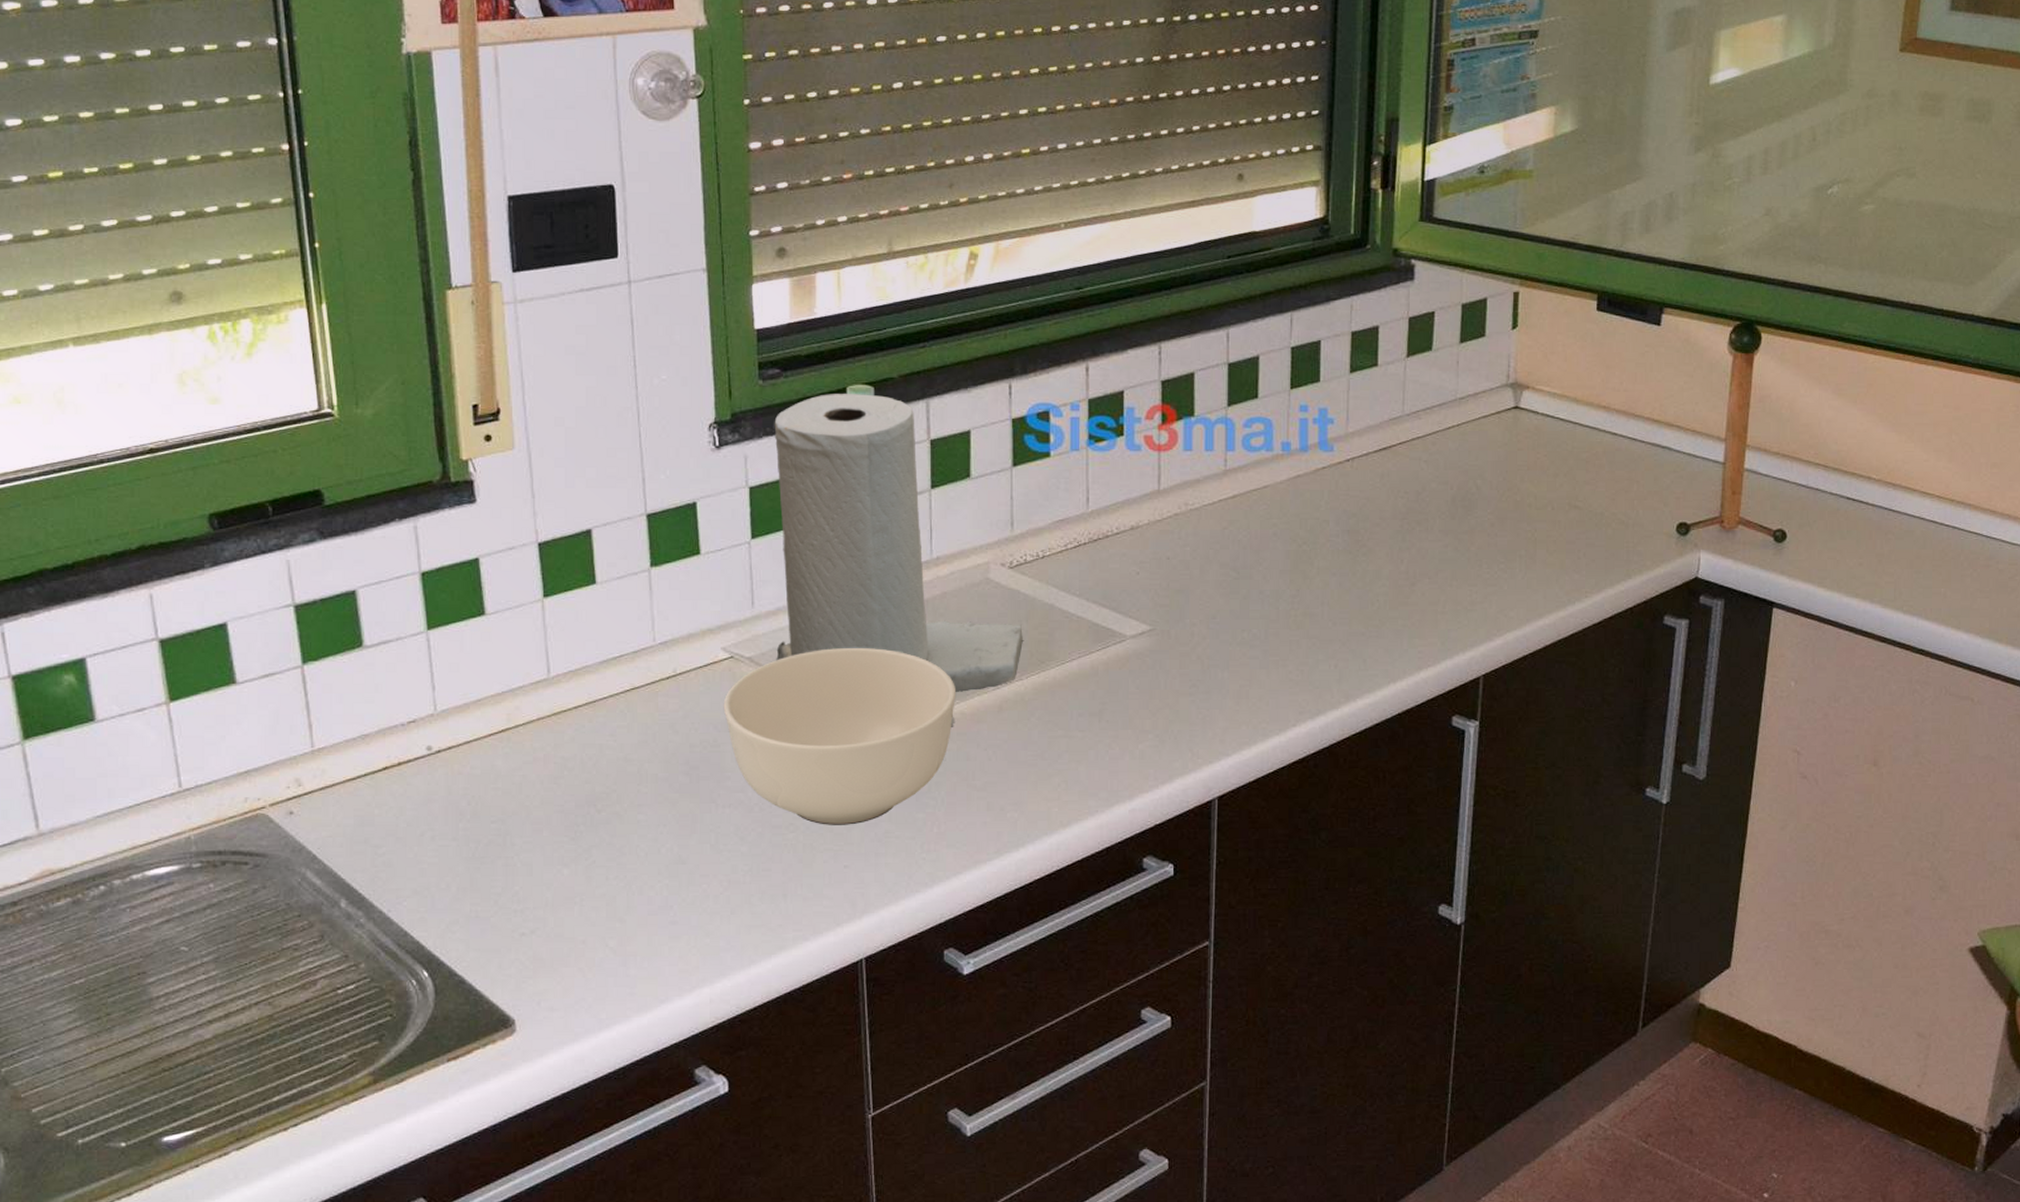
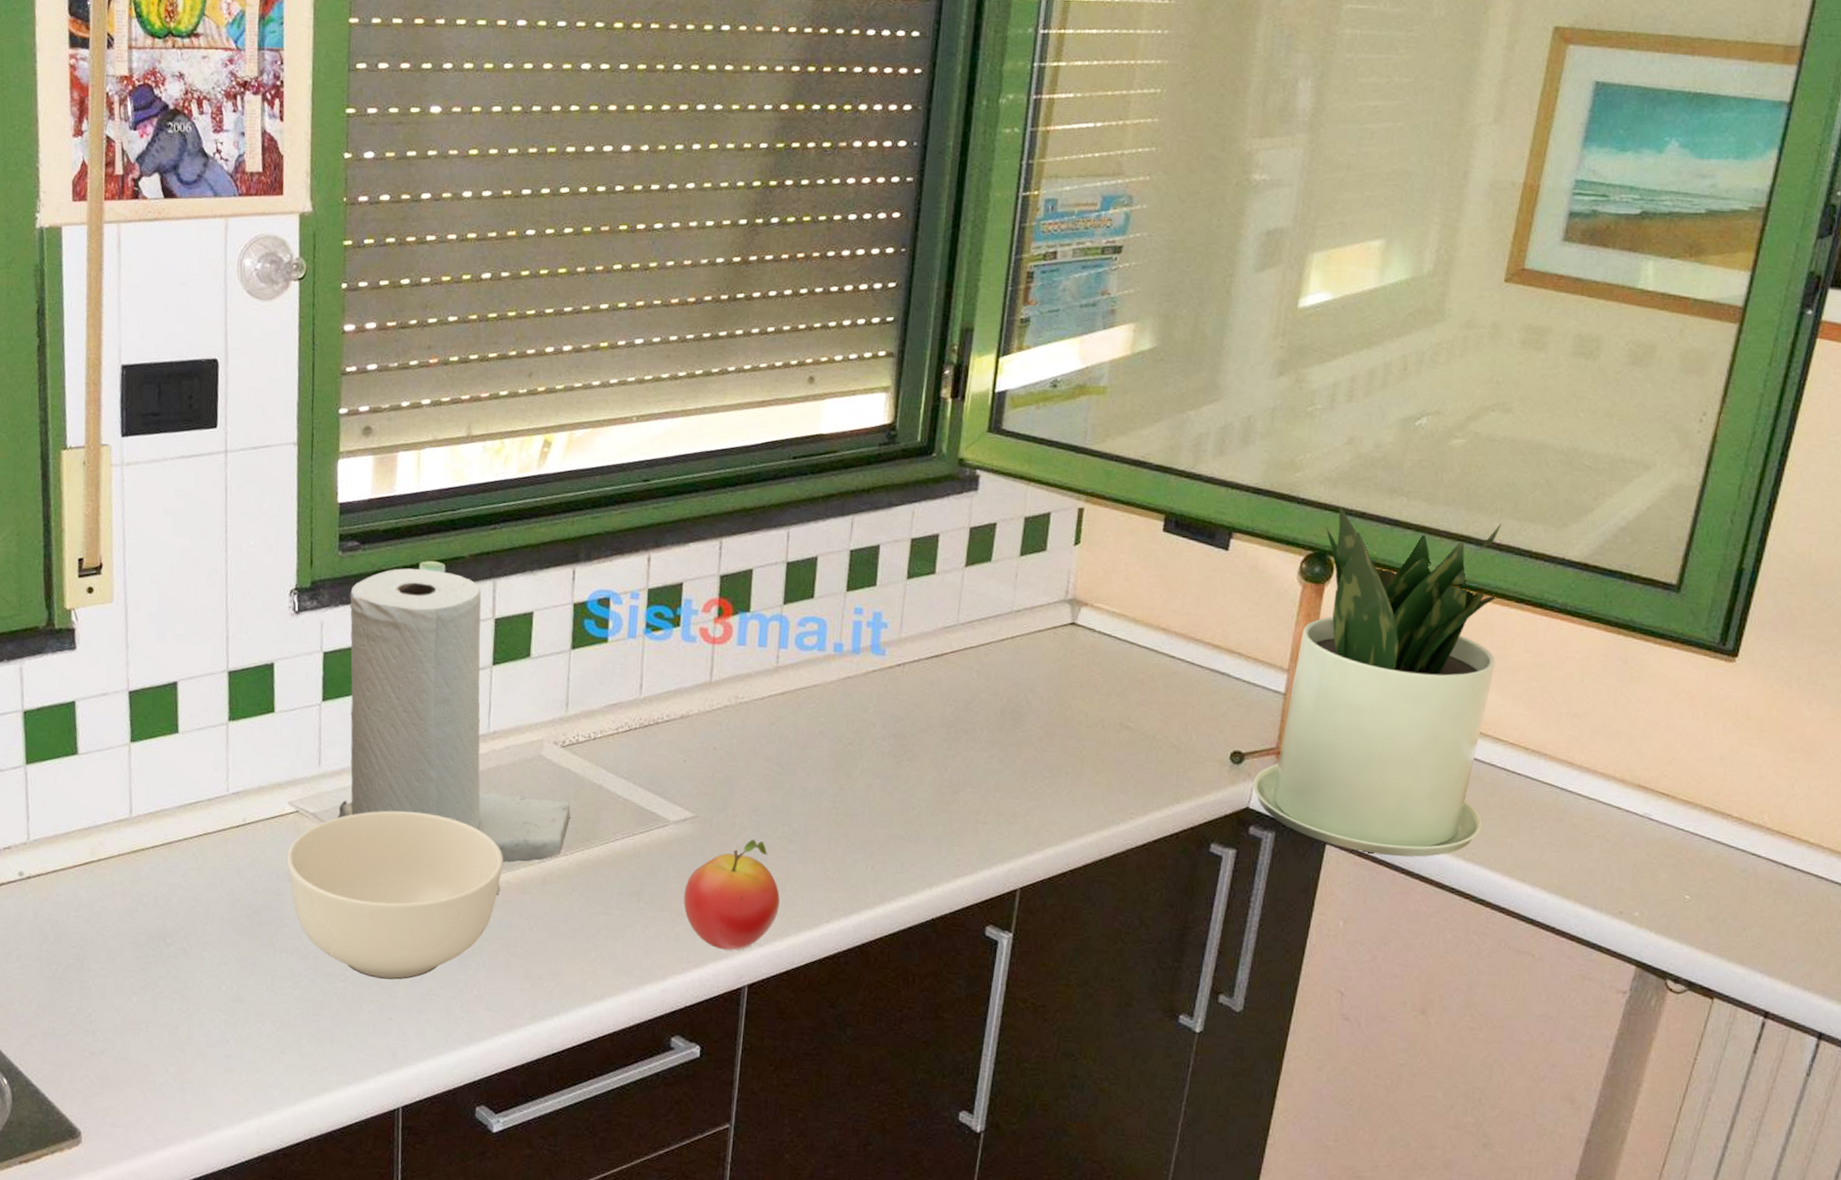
apple: none [1146,648,1244,763] -> present [683,840,780,951]
planter: none [1700,277,1918,614] -> present [1252,507,1502,857]

